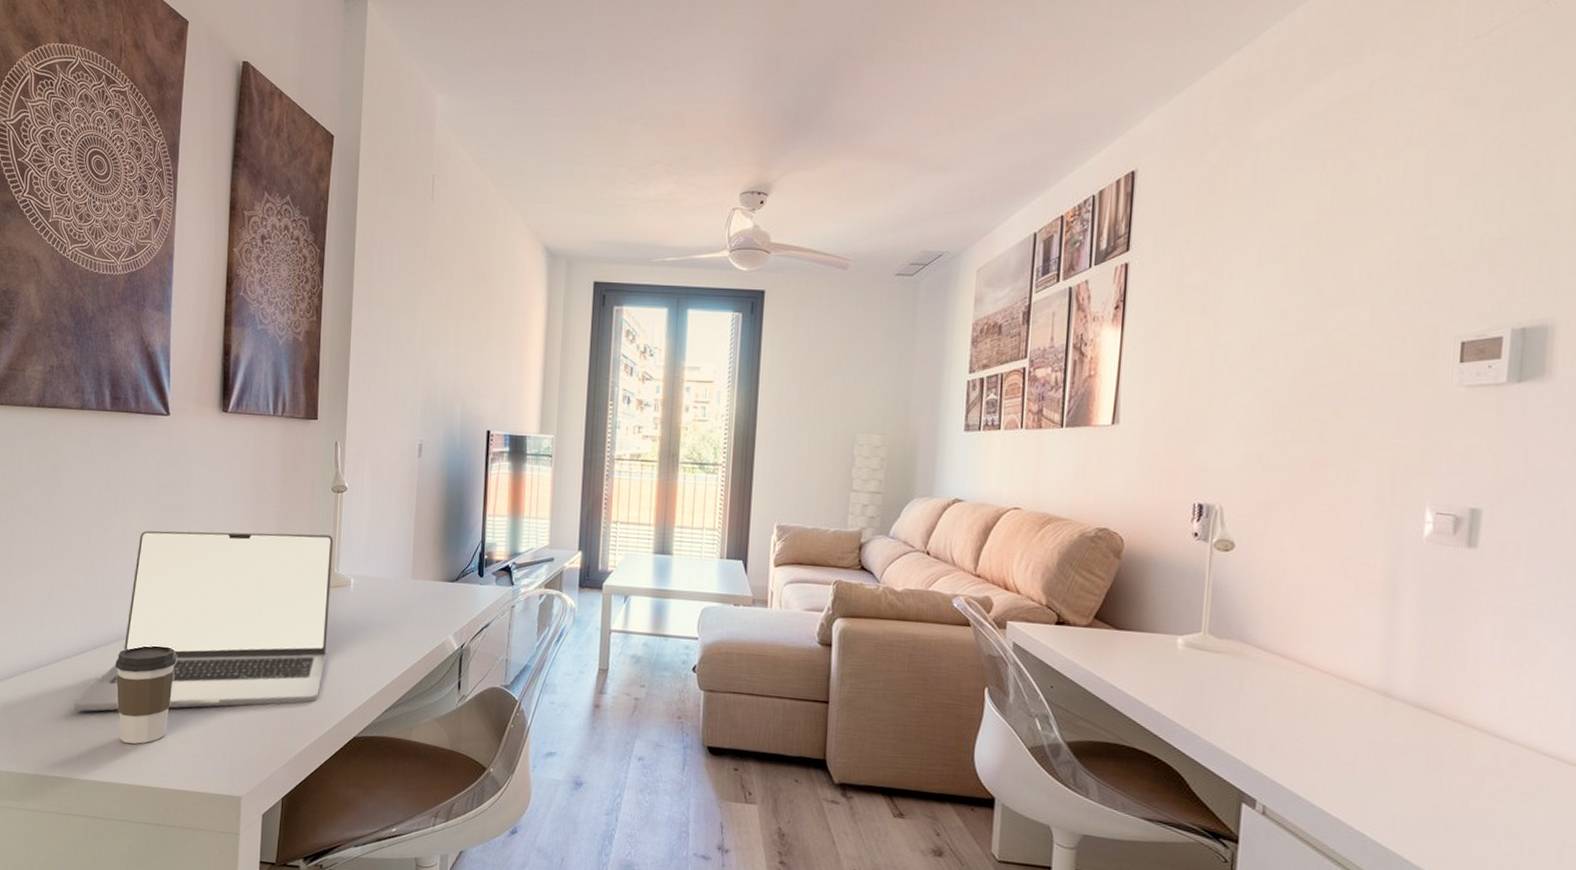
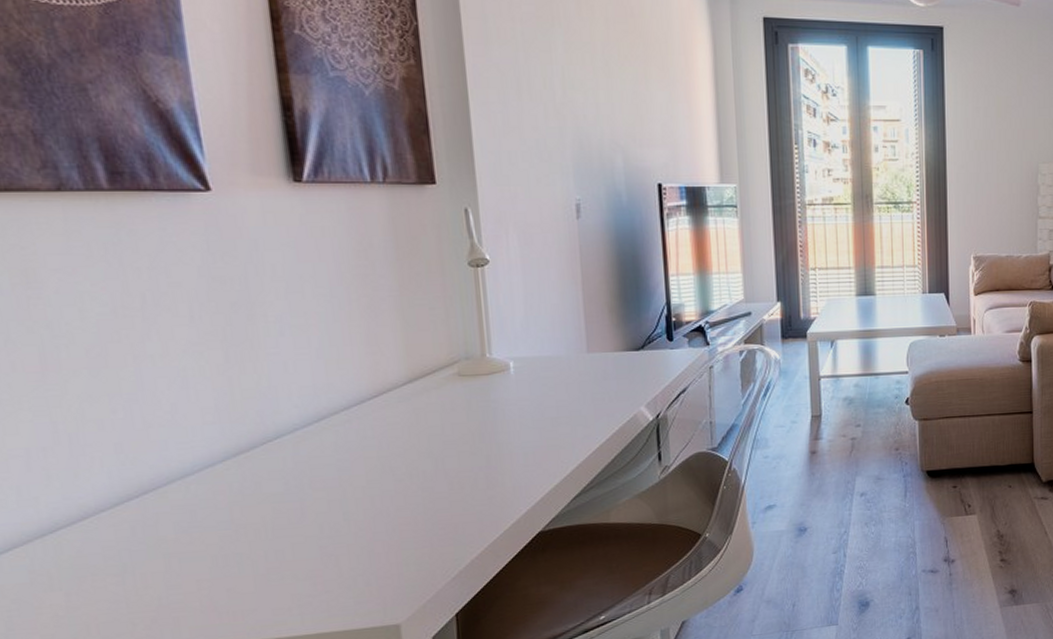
laptop: present [74,530,334,712] -> none [124,316,490,574]
coffee cup: present [115,644,177,744] -> none [182,472,280,597]

